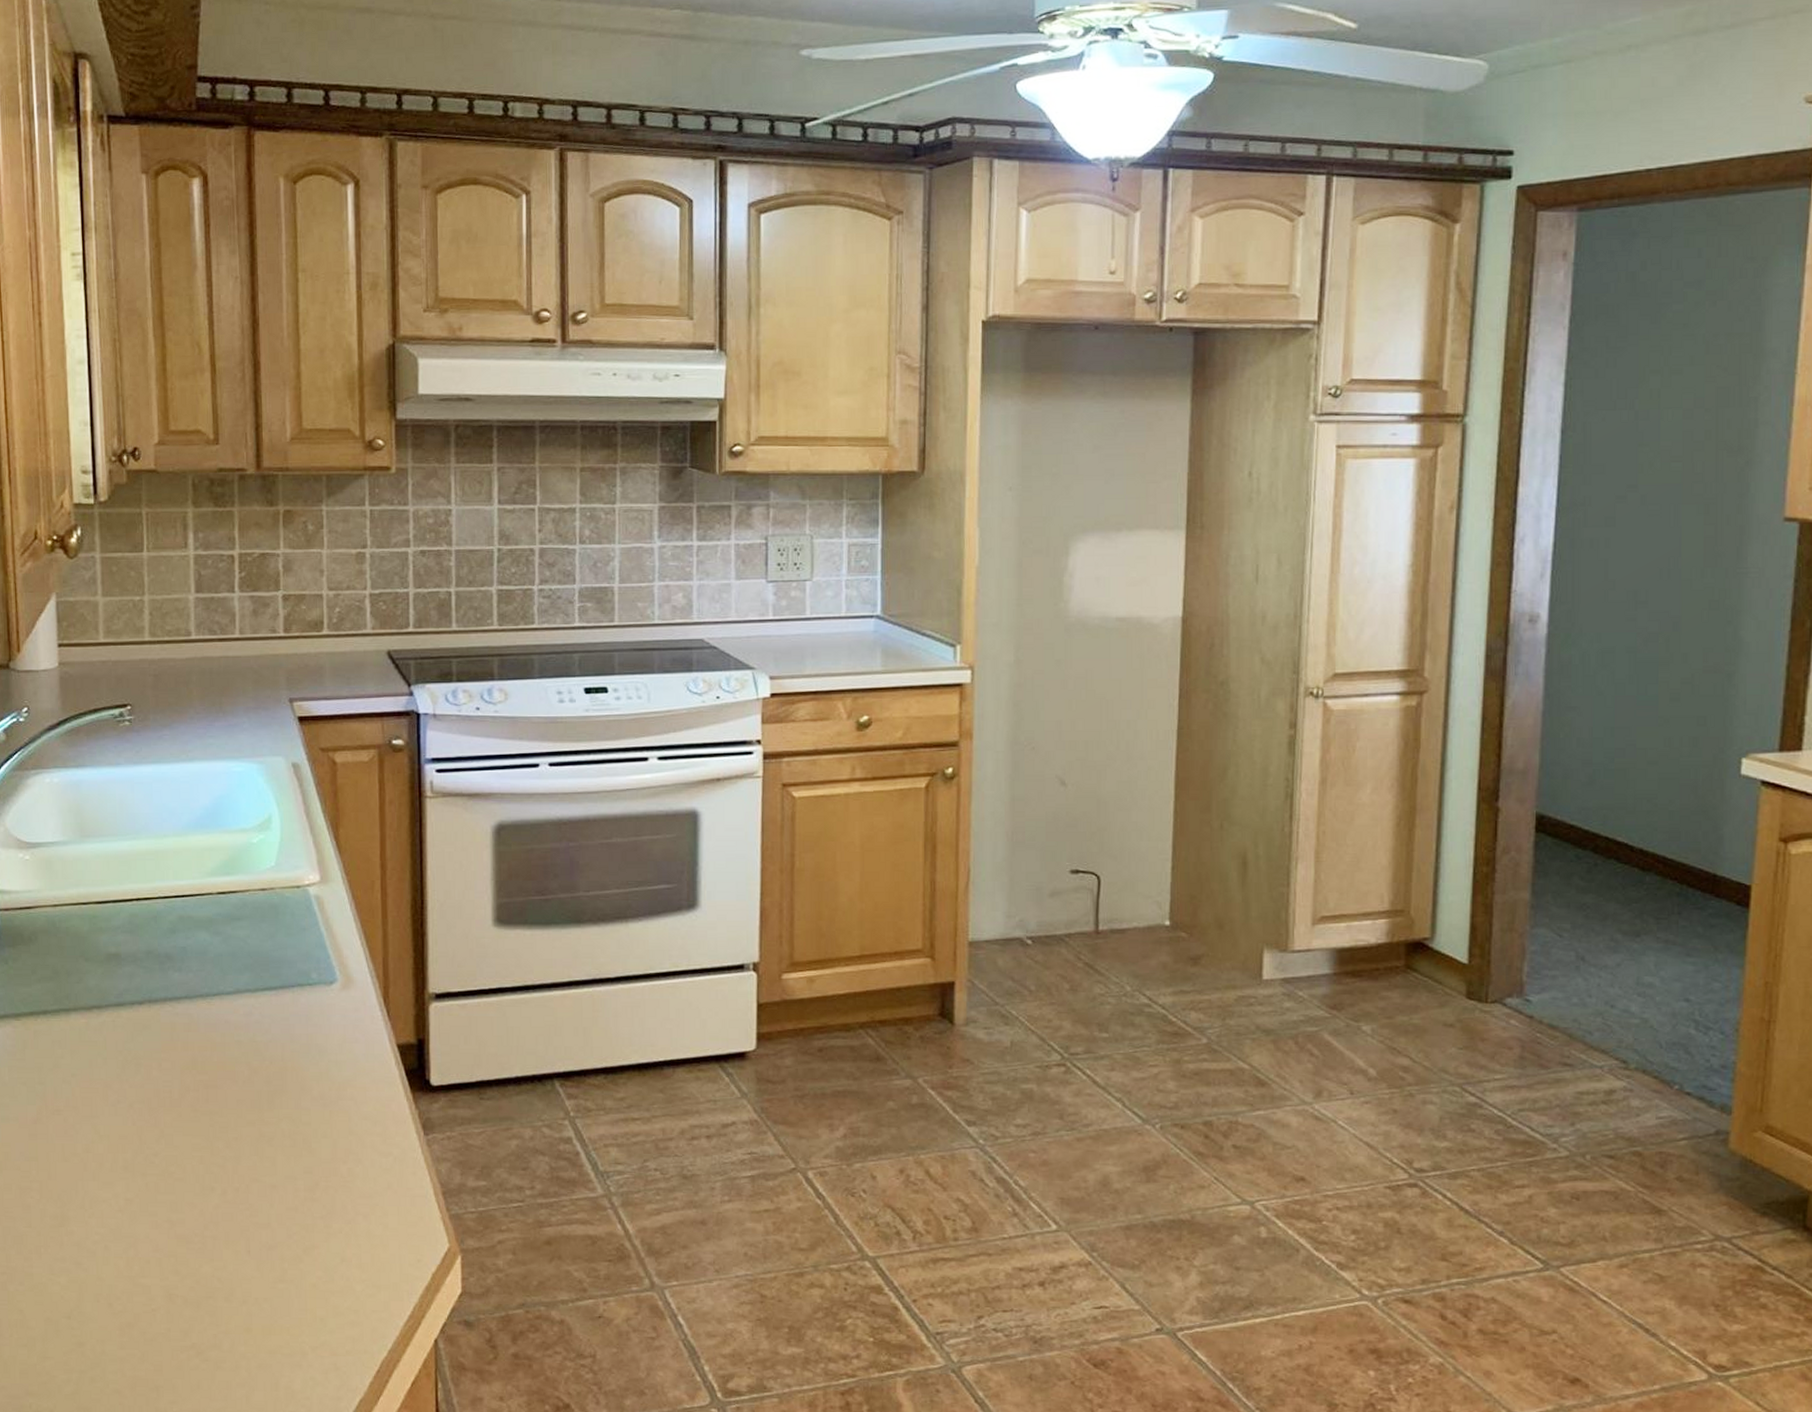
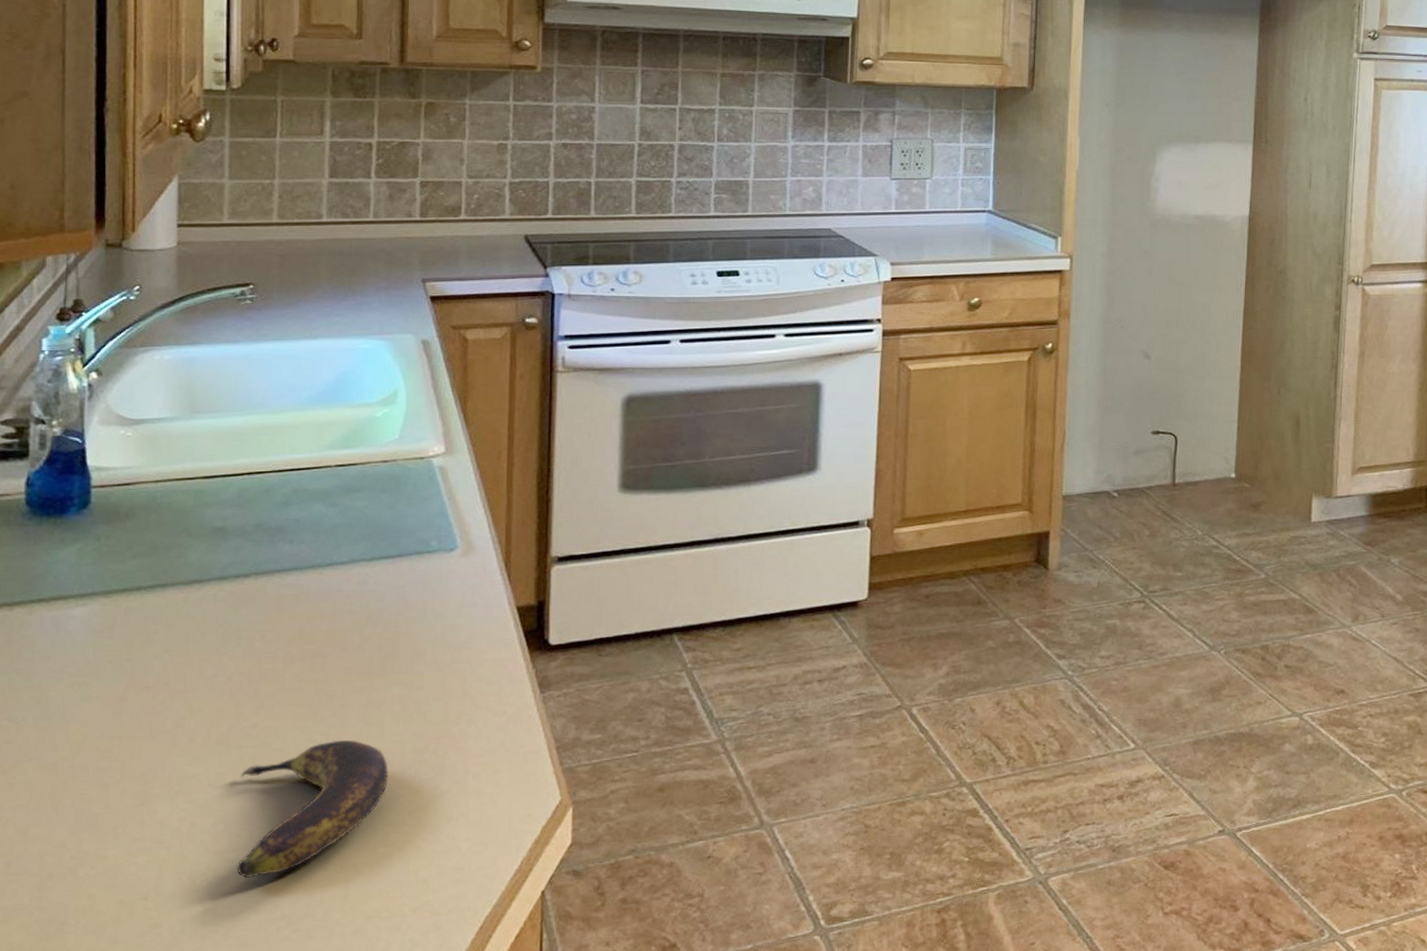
banana: none [147,1172,283,1305] -> present [236,739,388,879]

